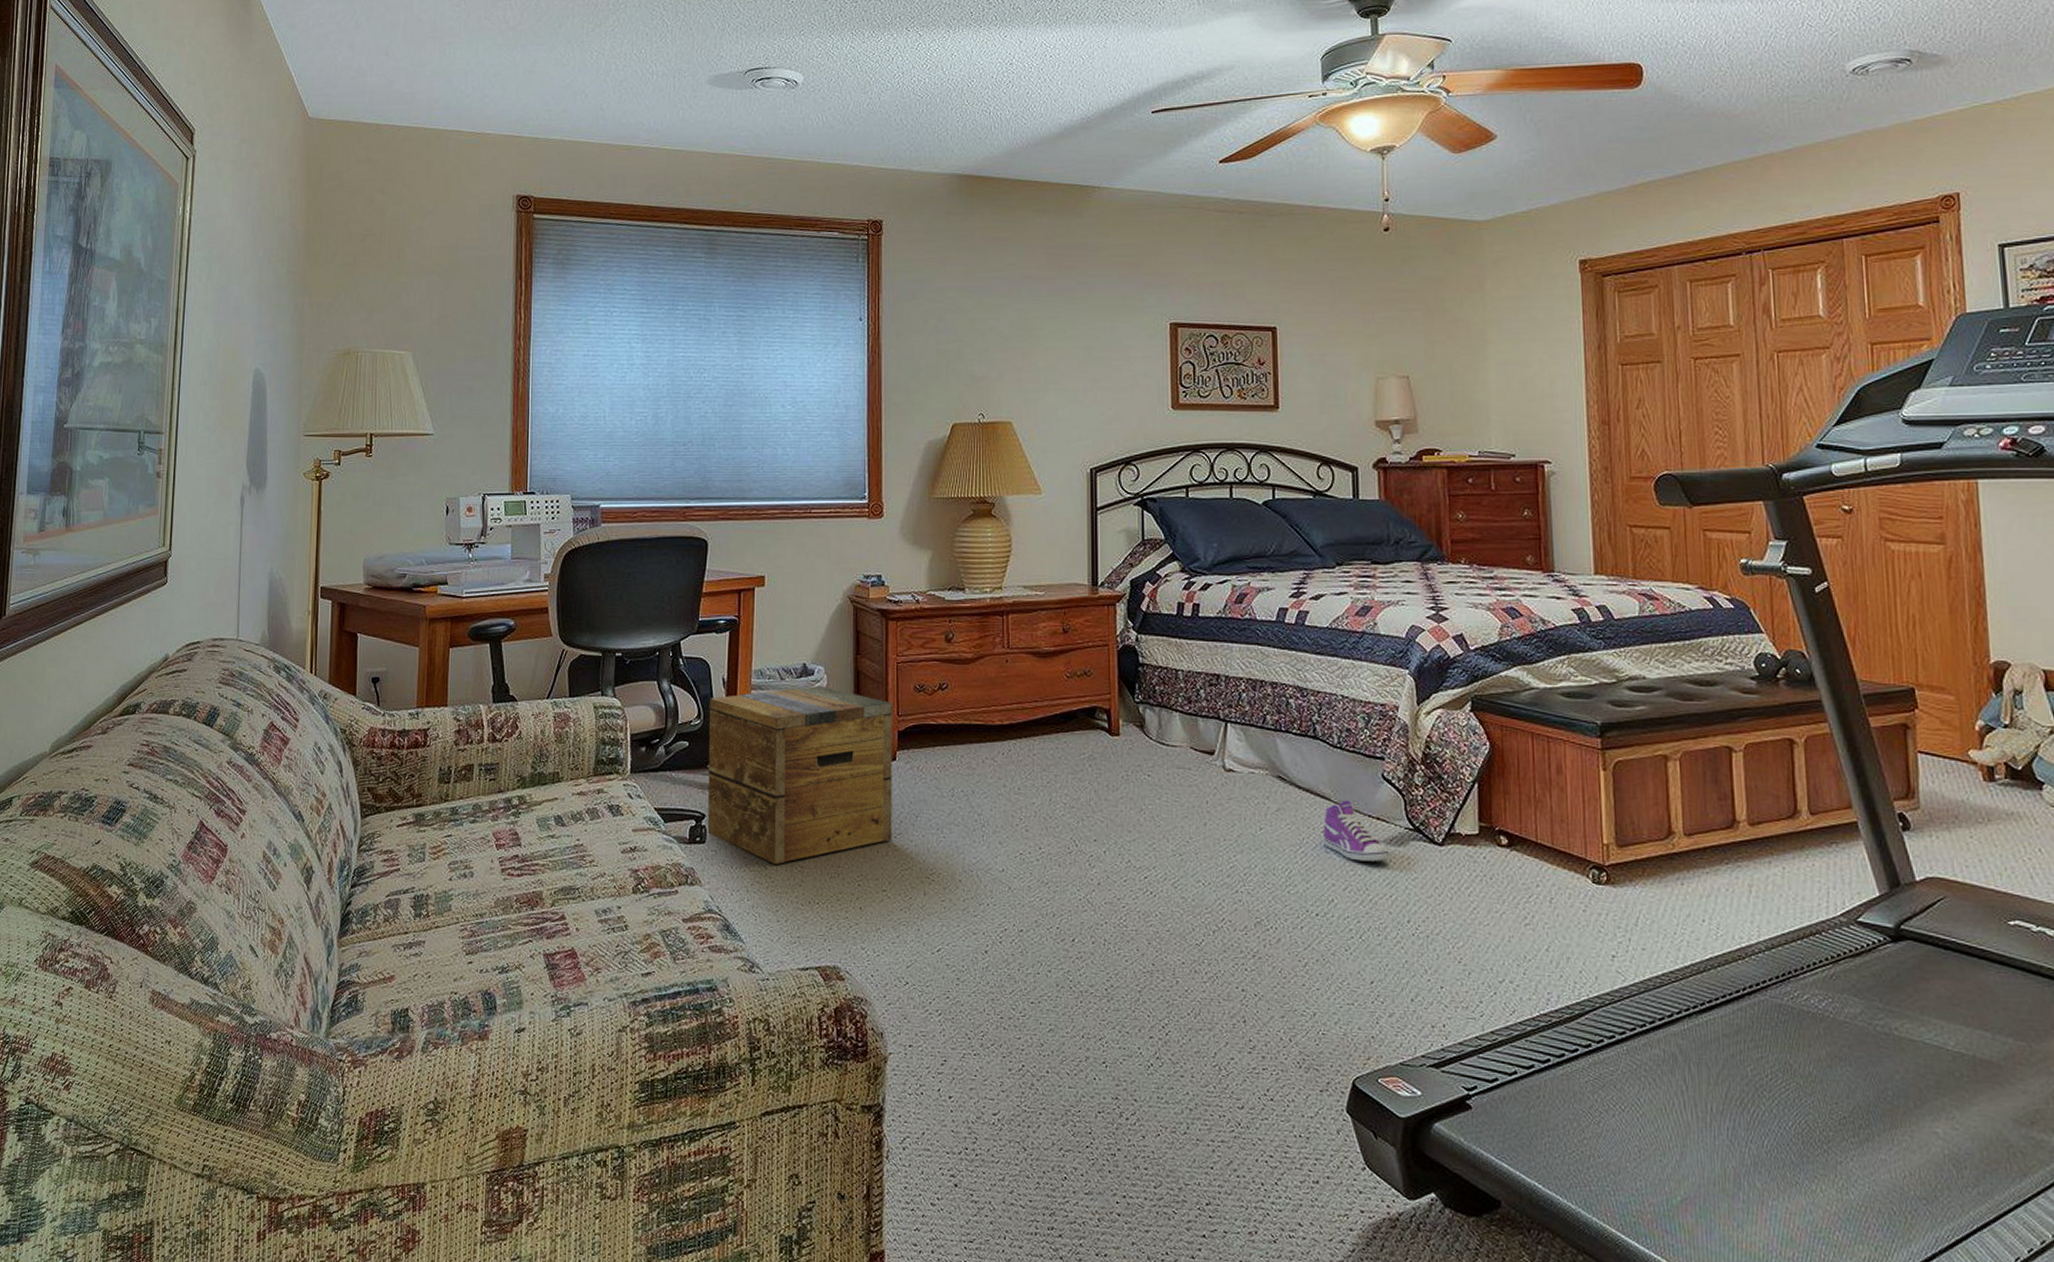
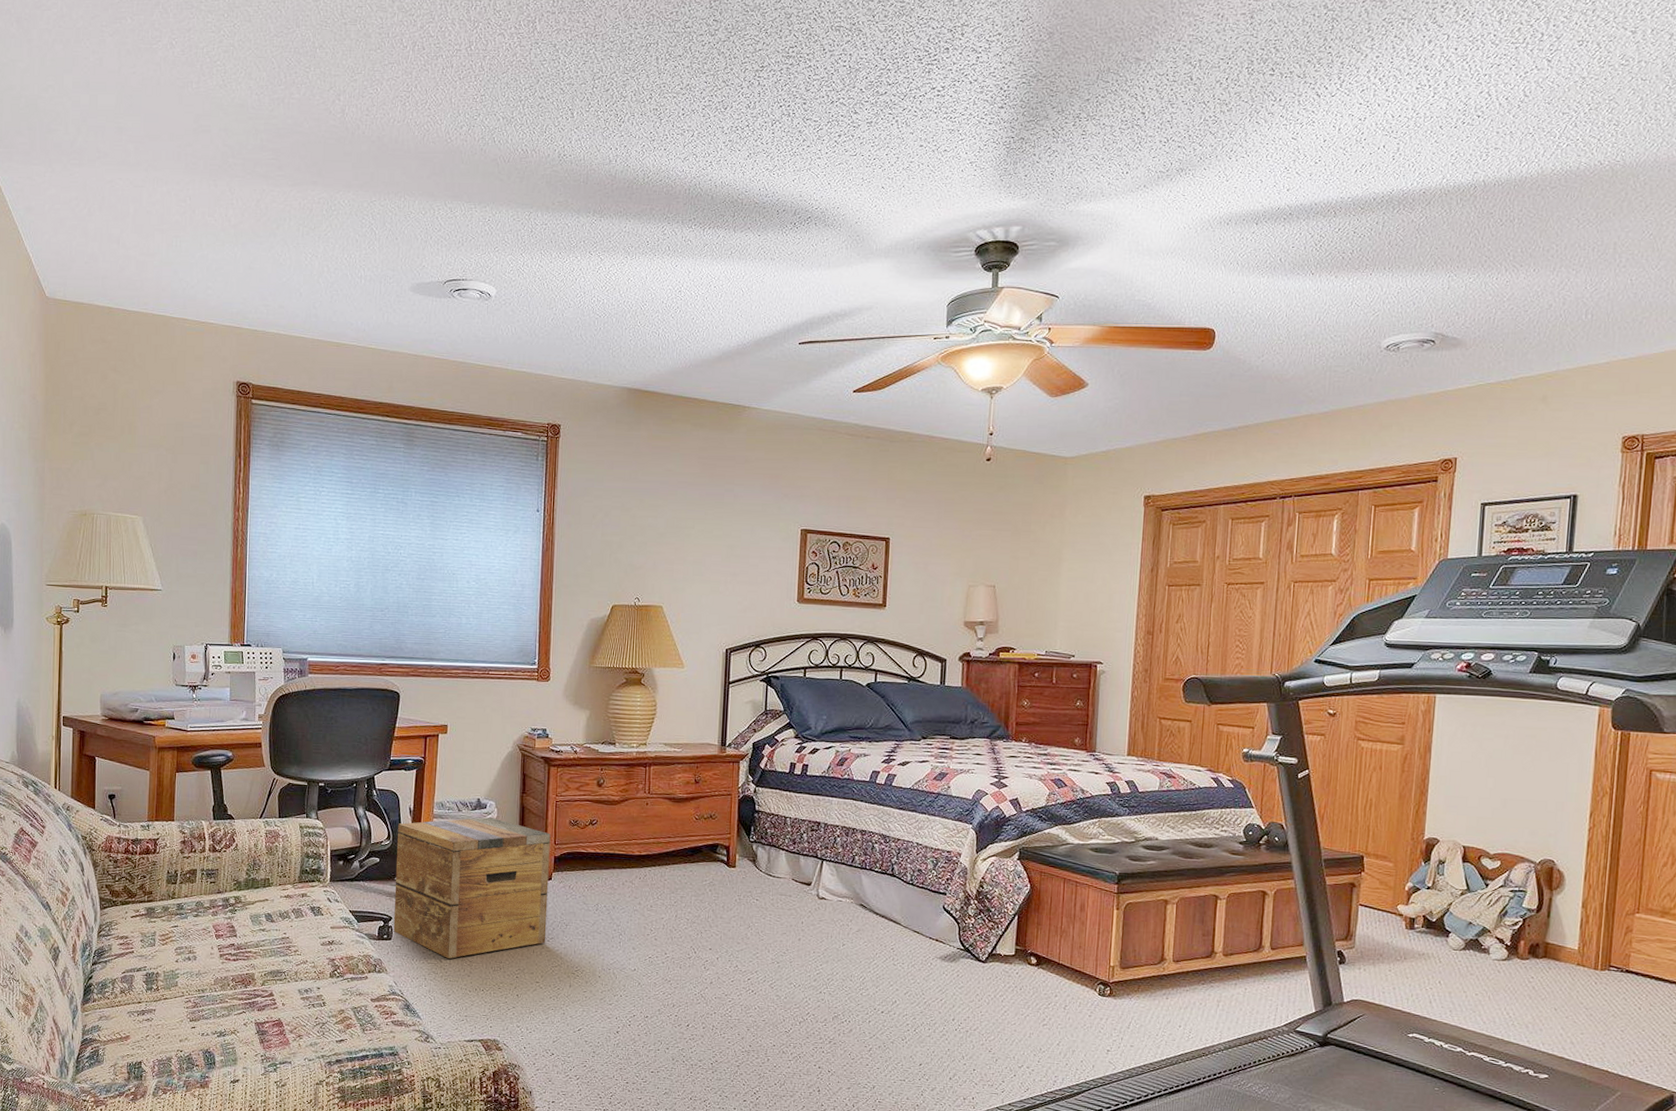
sneaker: present [1323,800,1390,862] -> none [892,925,943,974]

